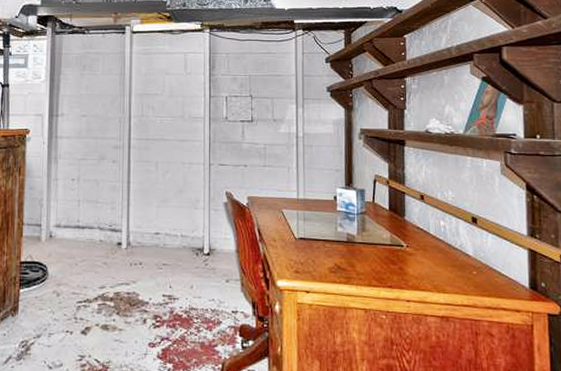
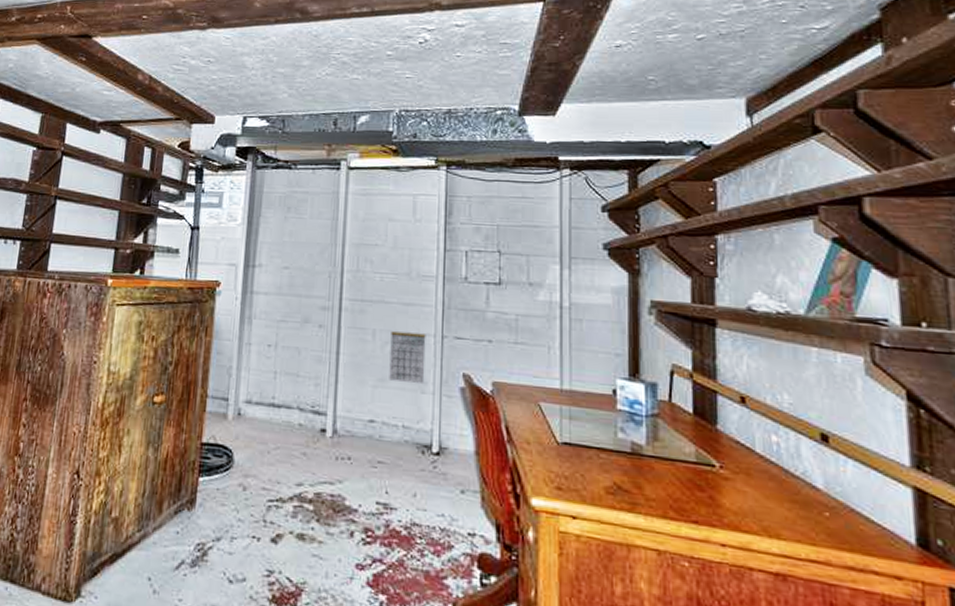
calendar: none [170,162,197,202] -> present [389,331,426,385]

